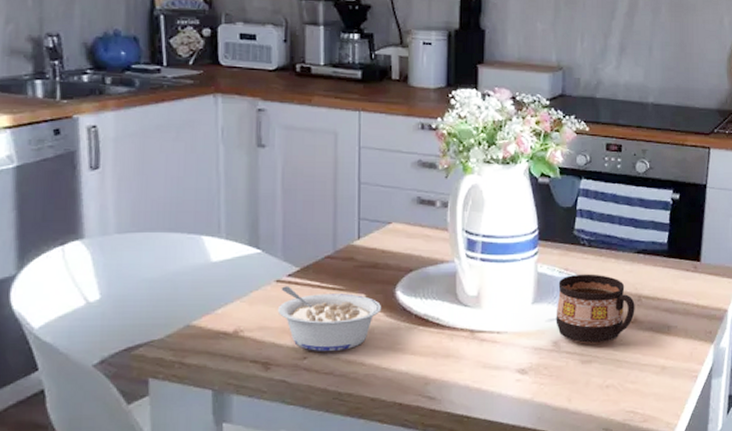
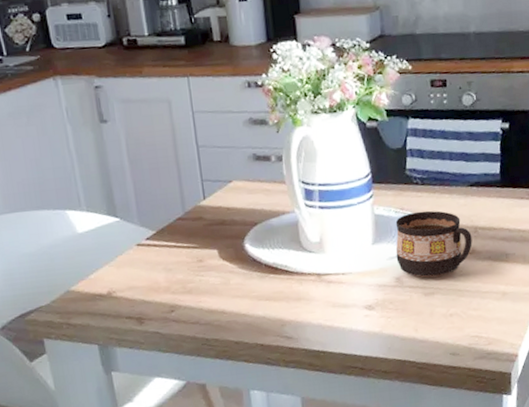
legume: present [277,286,382,351] -> none [142,248,234,305]

